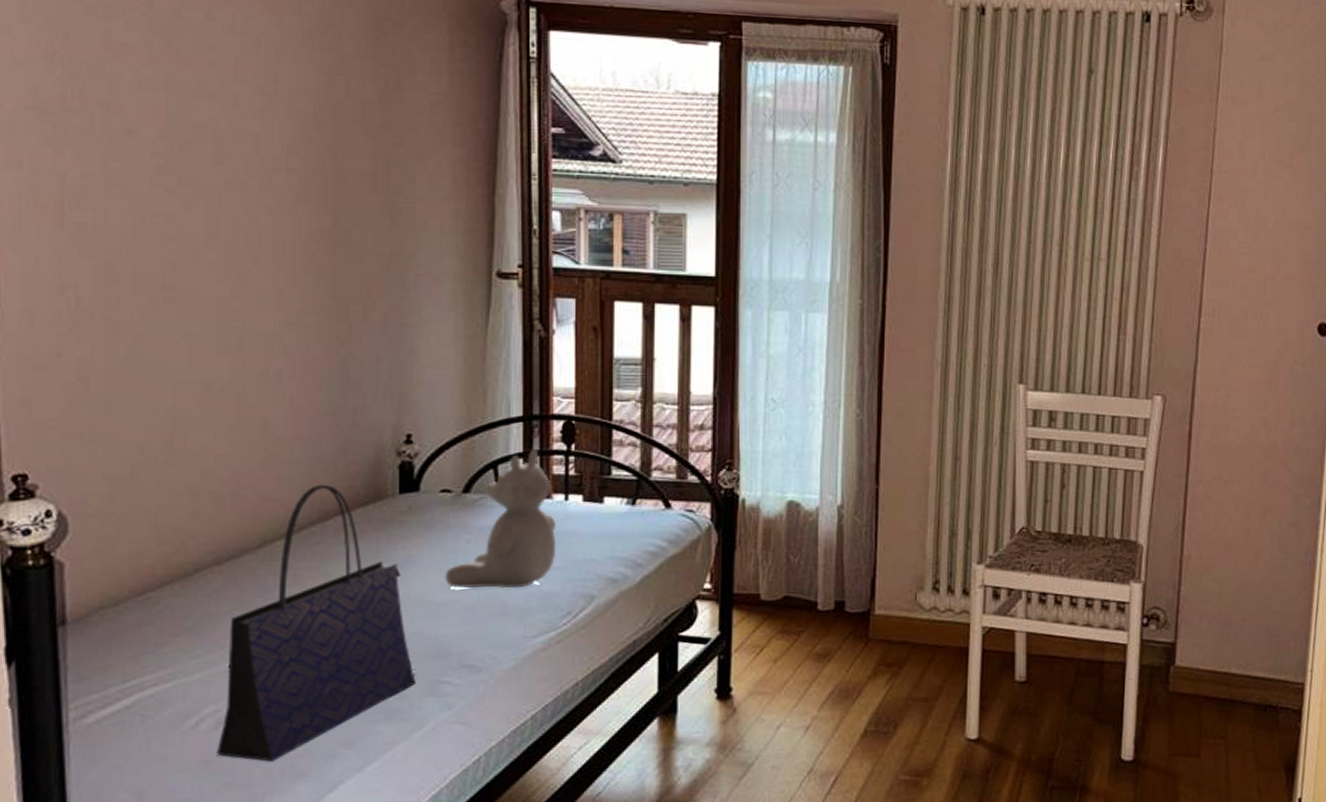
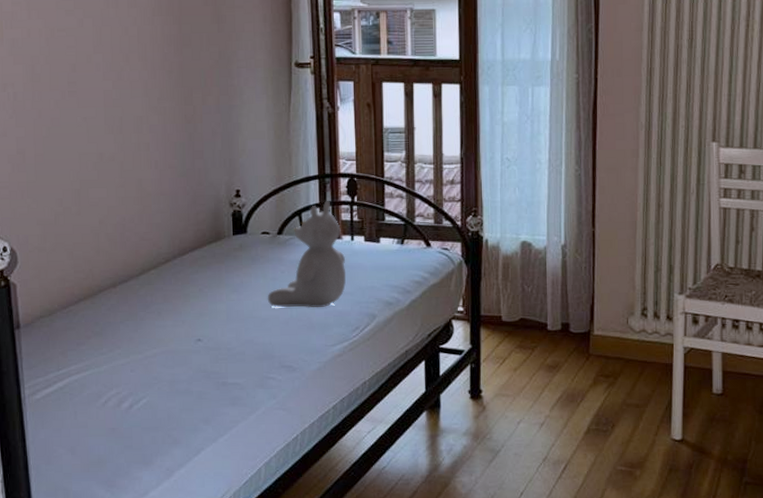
tote bag: present [215,484,416,762] -> none [119,228,250,431]

